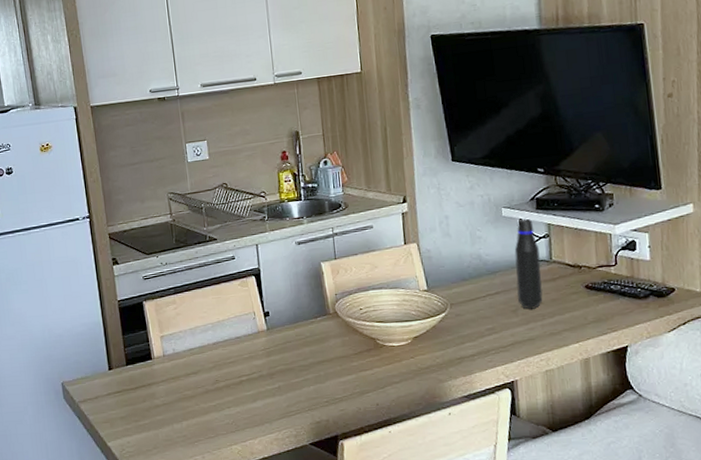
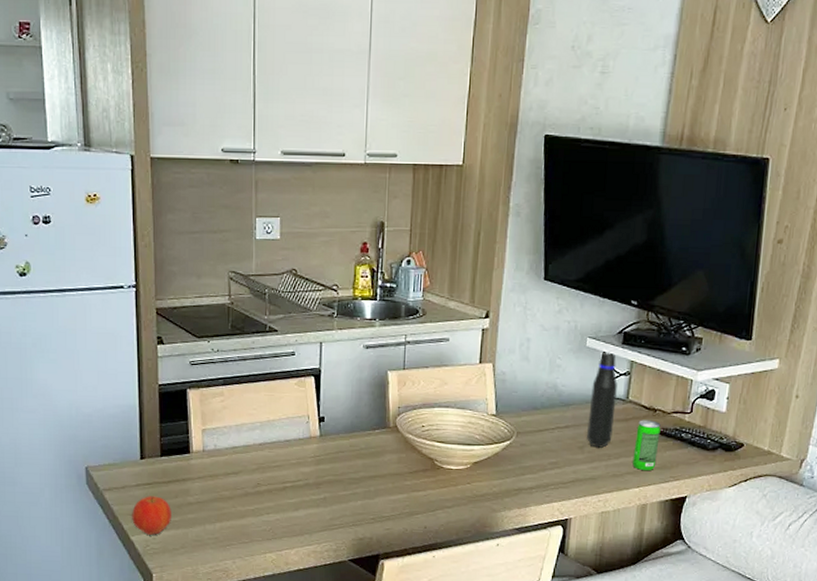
apple: none [106,402,142,439] -> present [132,496,171,535]
beverage can: none [565,277,591,326] -> present [632,420,661,471]

